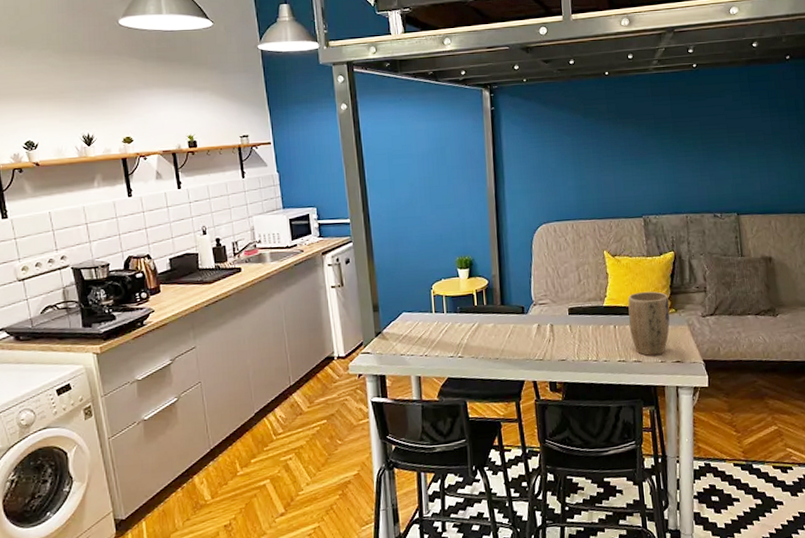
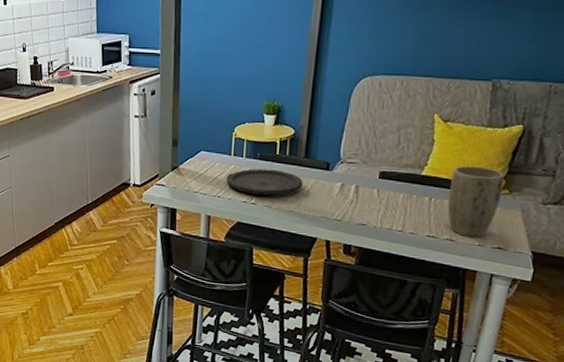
plate: none [431,320,504,348] -> present [226,168,303,195]

